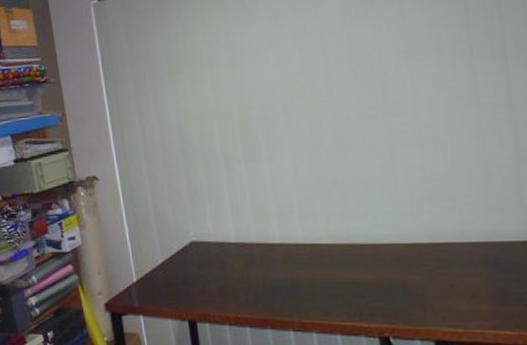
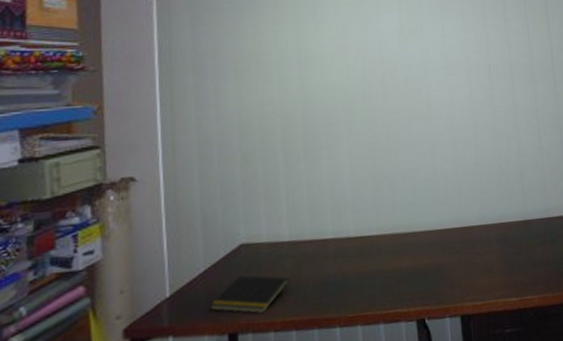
notepad: none [170,270,239,306] -> present [210,275,289,313]

